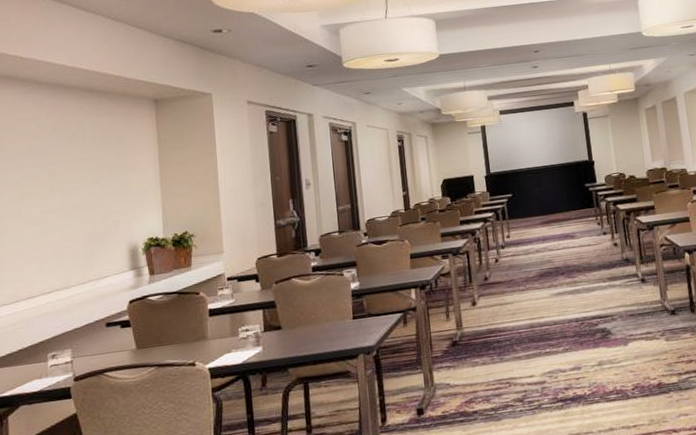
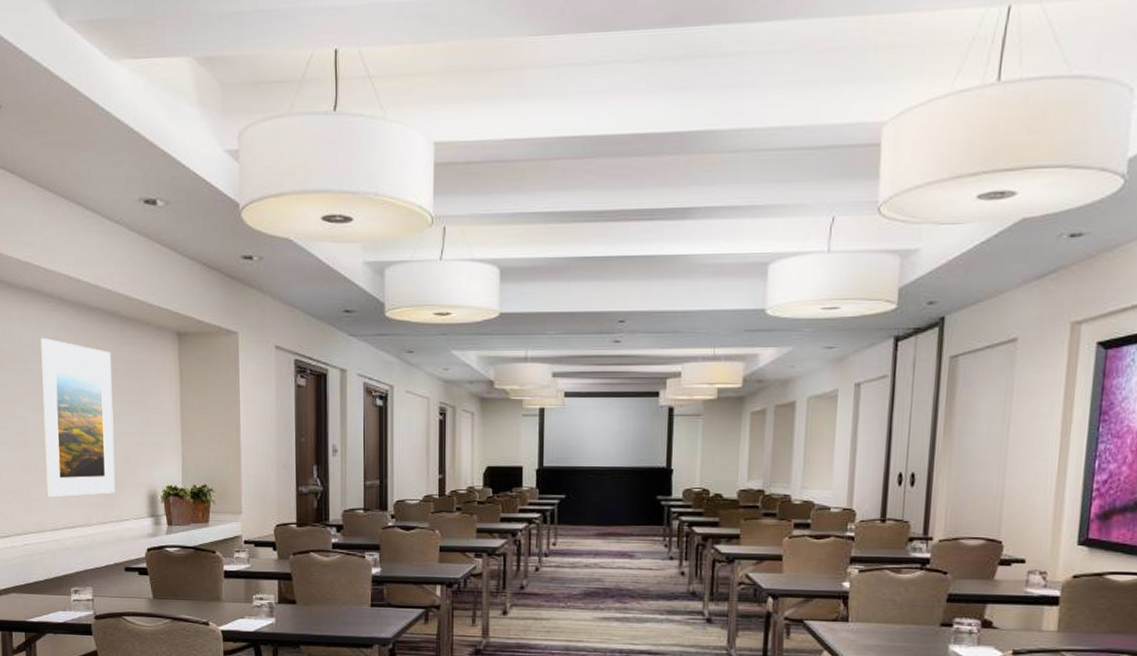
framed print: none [16,118,95,267] -> present [40,337,115,498]

